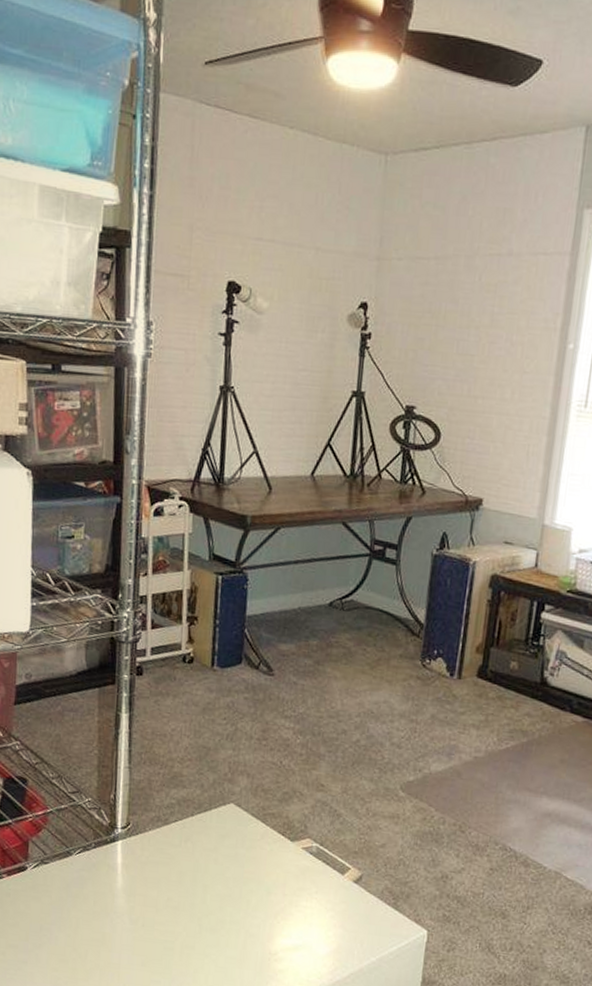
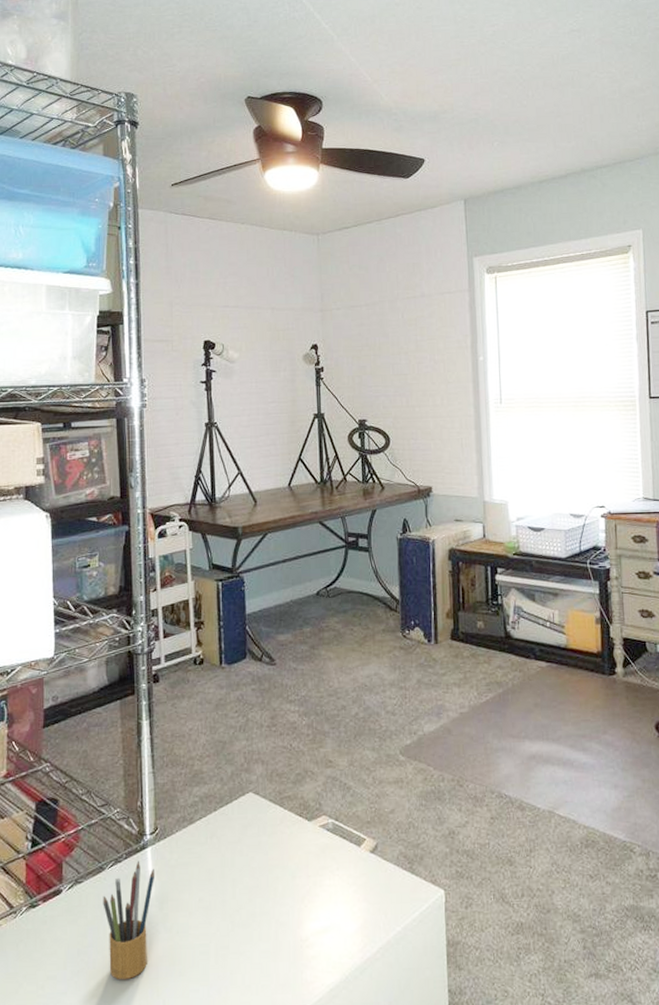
pencil box: none [68,852,124,961] -> present [103,861,154,980]

